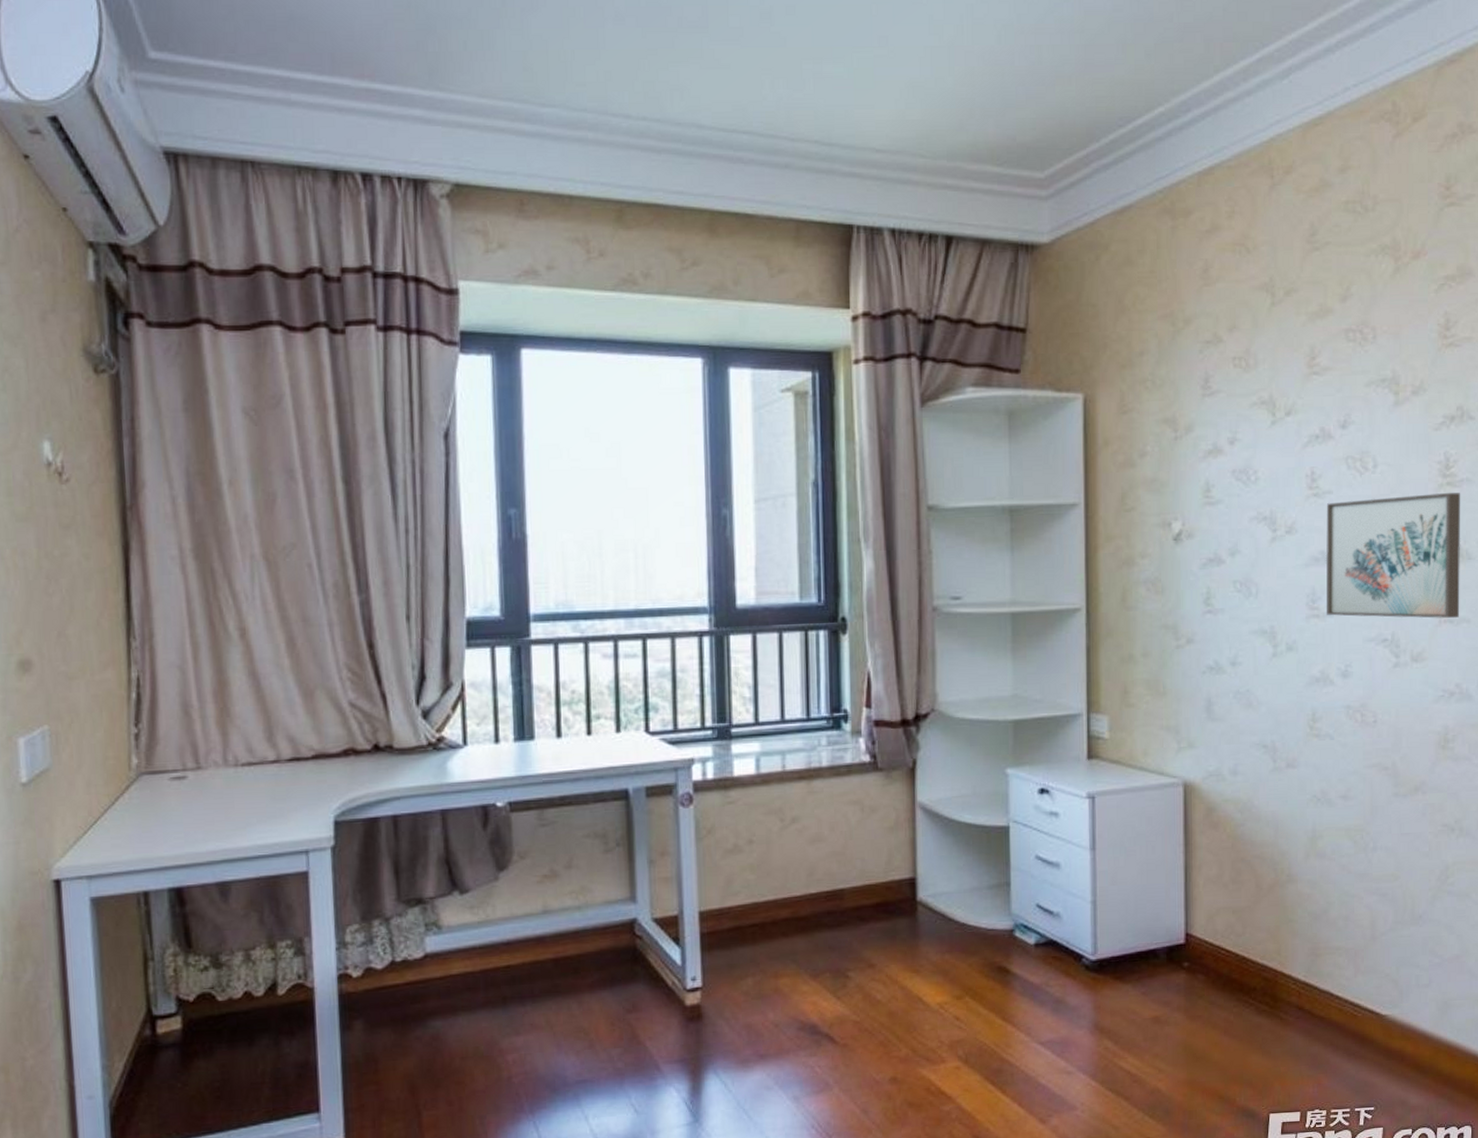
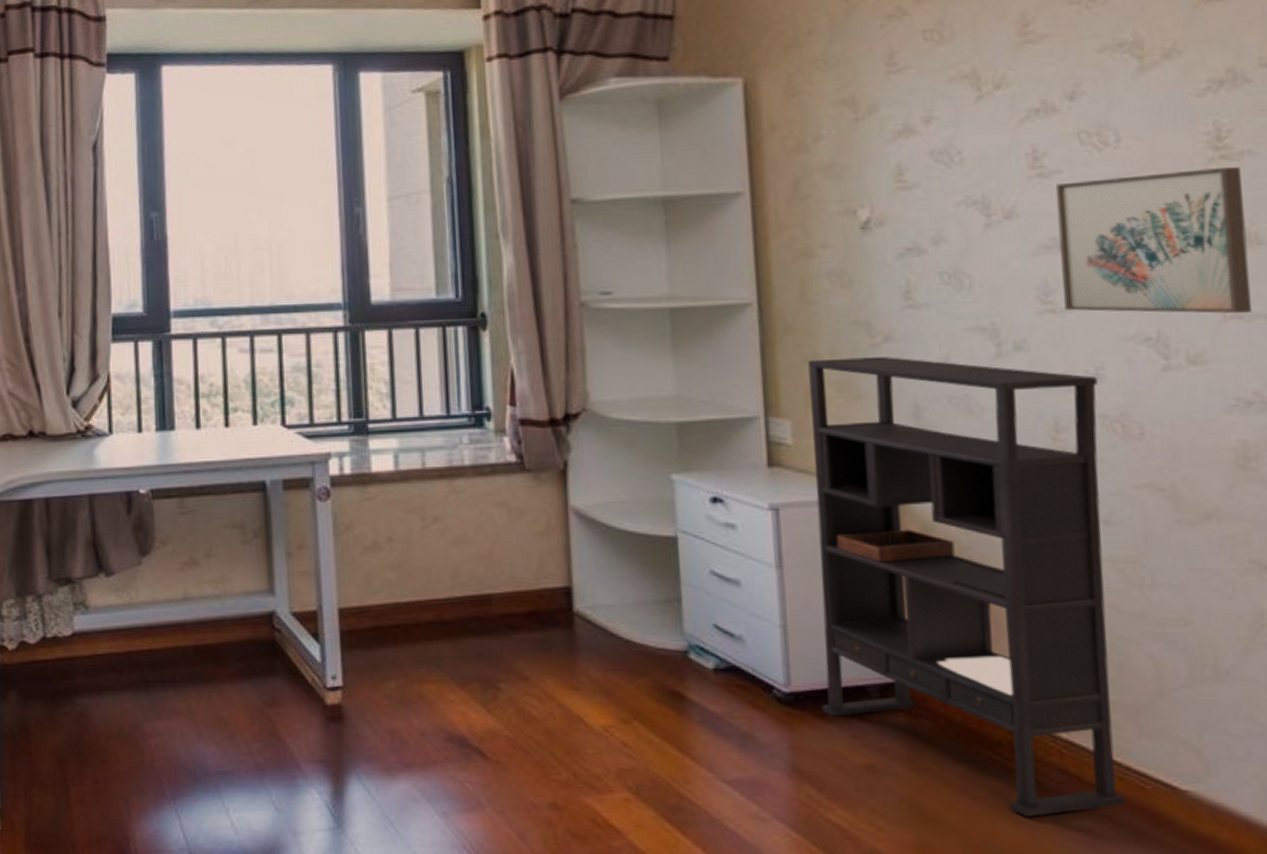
bookshelf: none [1120,657,1346,1049] -> present [808,356,1125,817]

